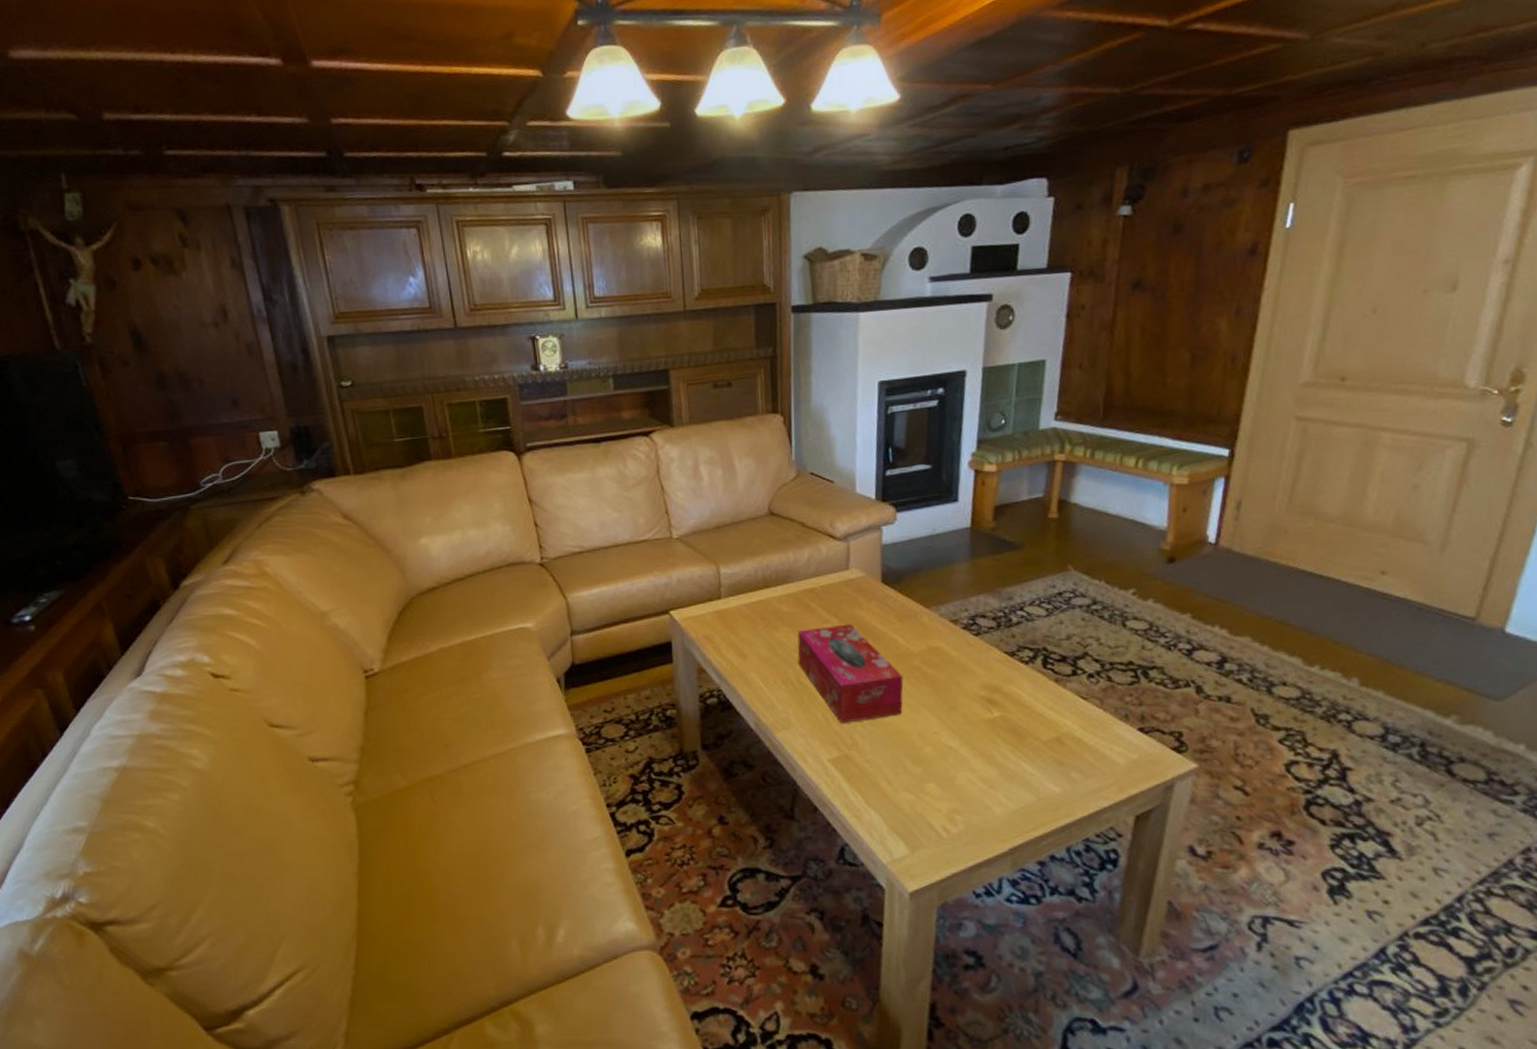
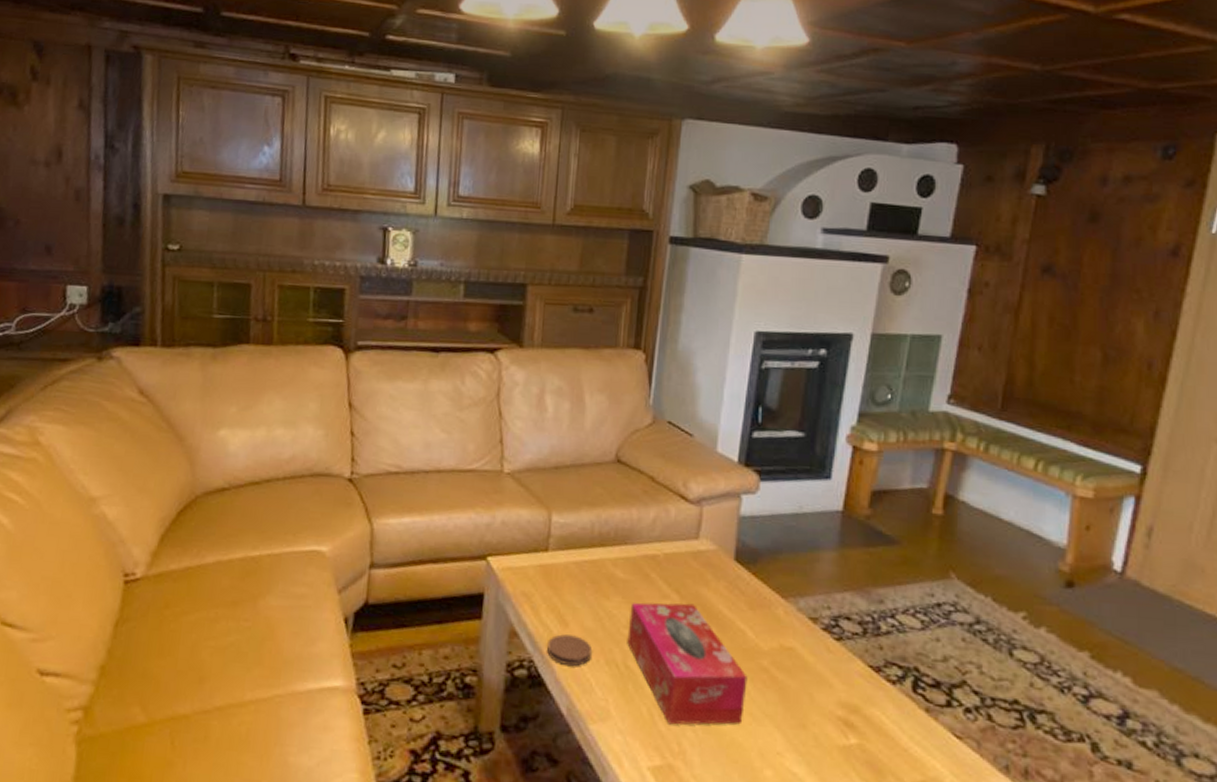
coaster: none [731,664,770,689] -> present [547,634,592,666]

